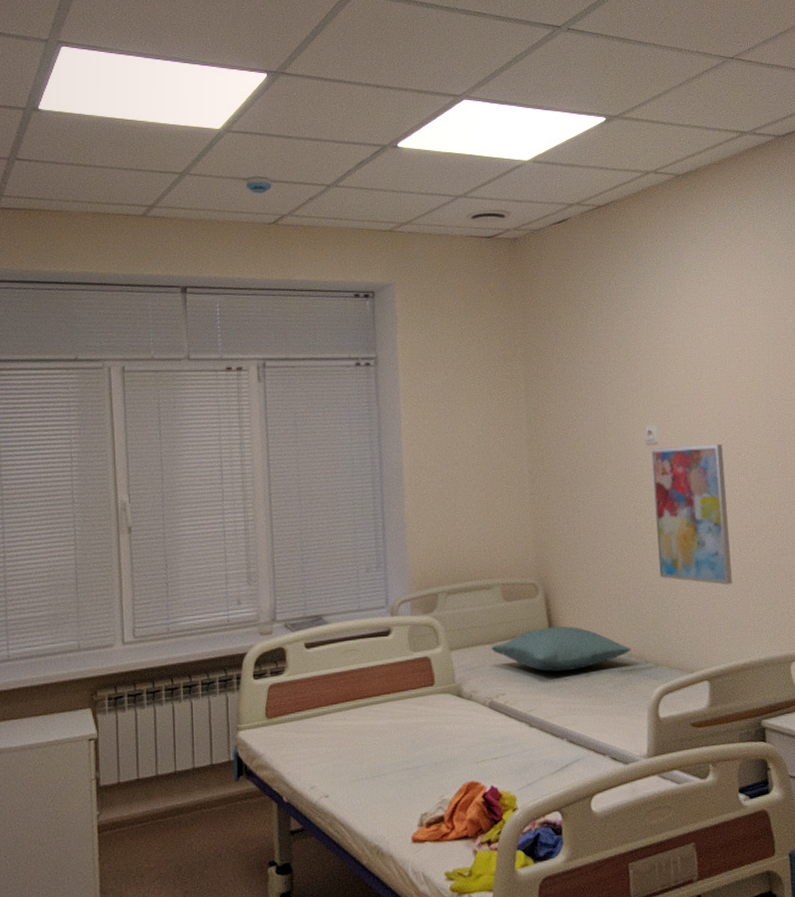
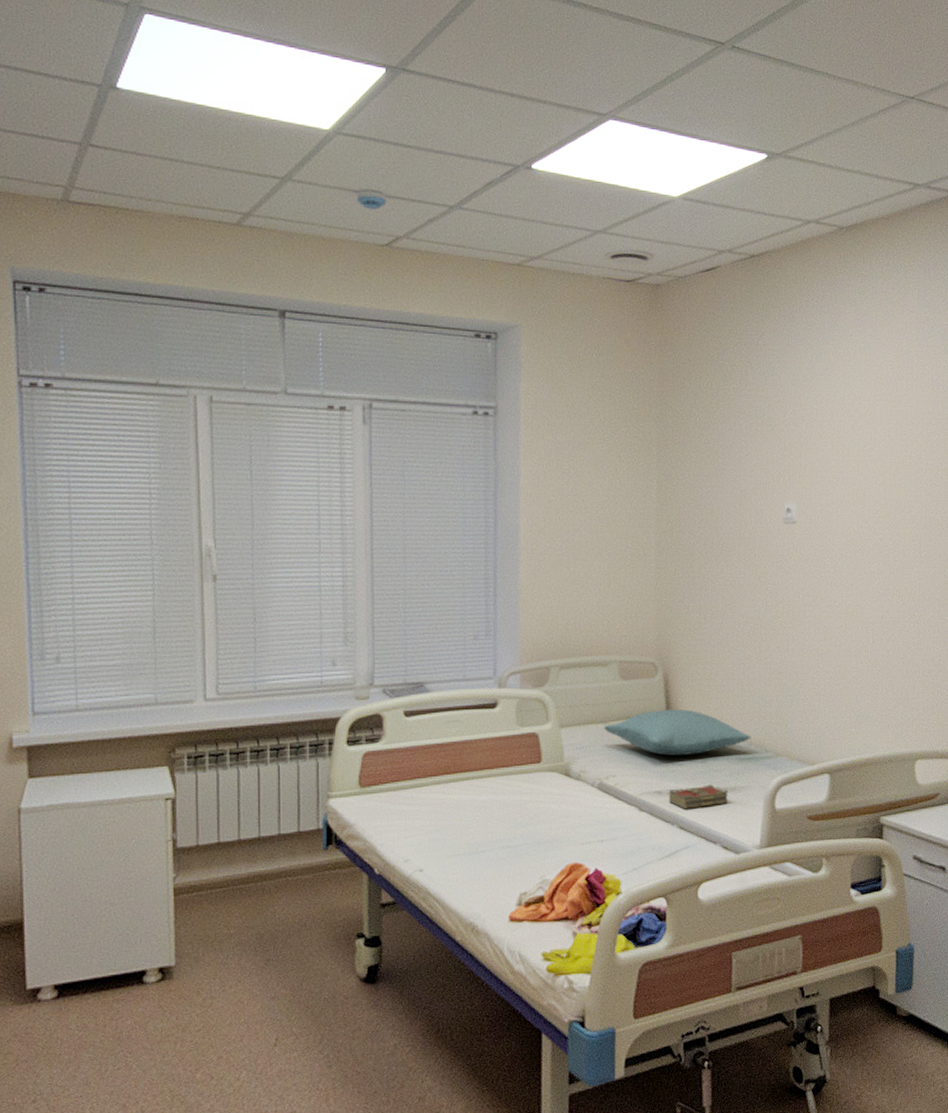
book: none [556,697,614,723] -> present [668,784,728,809]
wall art: present [651,444,733,585] -> none [787,527,865,677]

